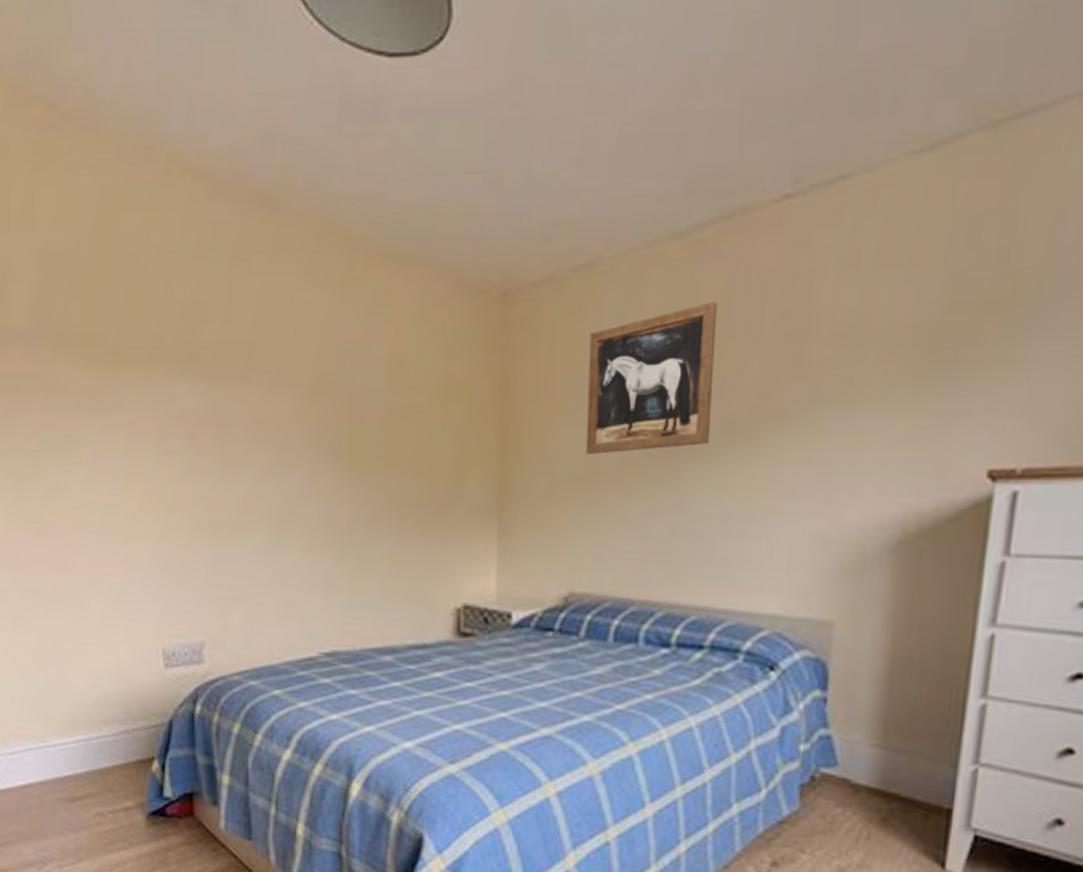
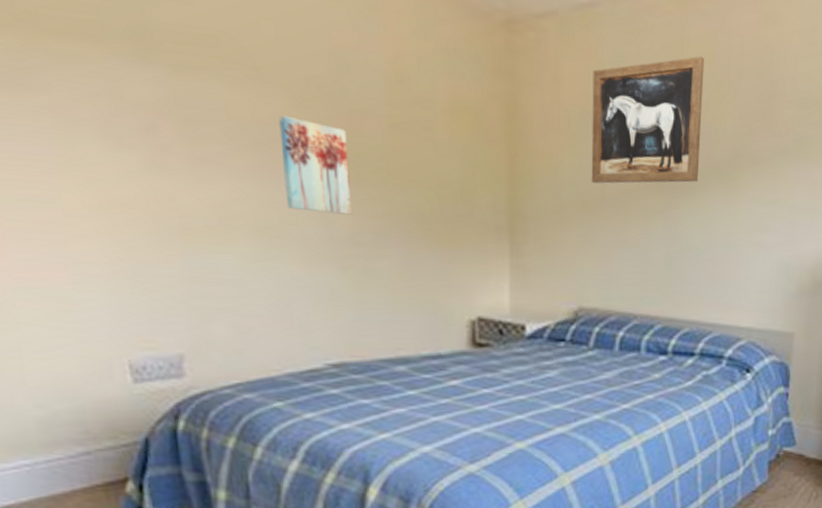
wall art: none [293,412,351,503] -> present [279,115,353,215]

